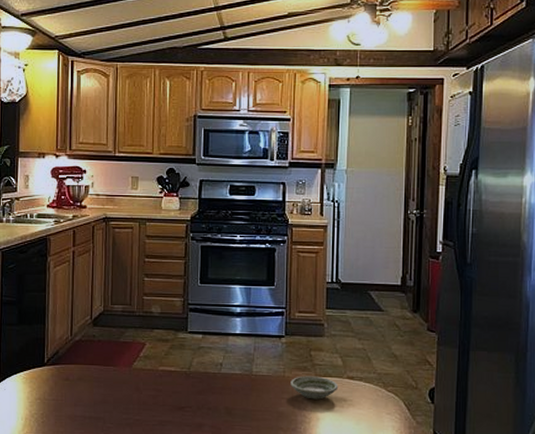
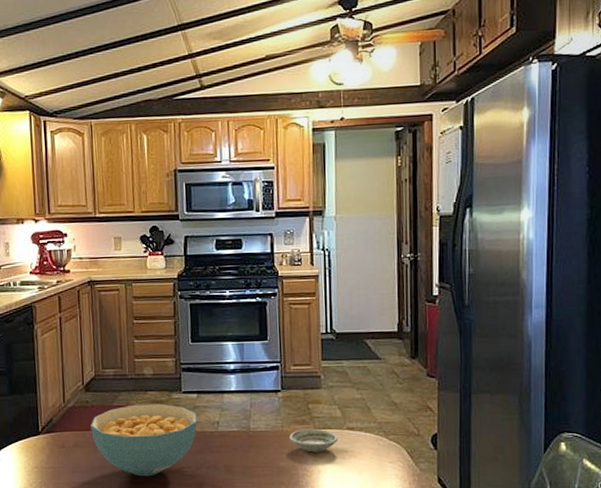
cereal bowl: none [96,341,201,414] -> present [91,403,197,477]

